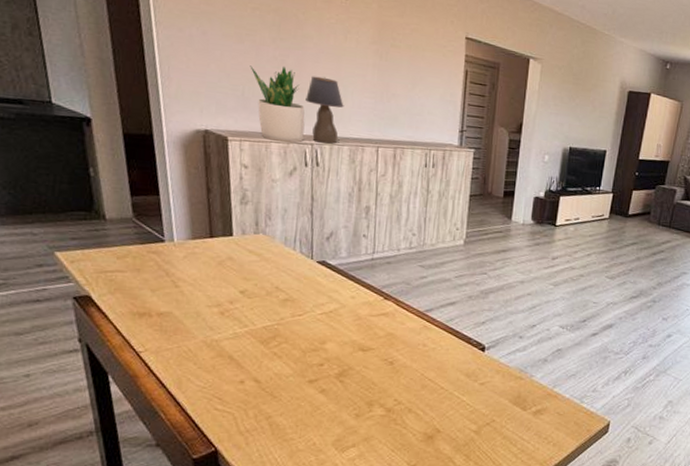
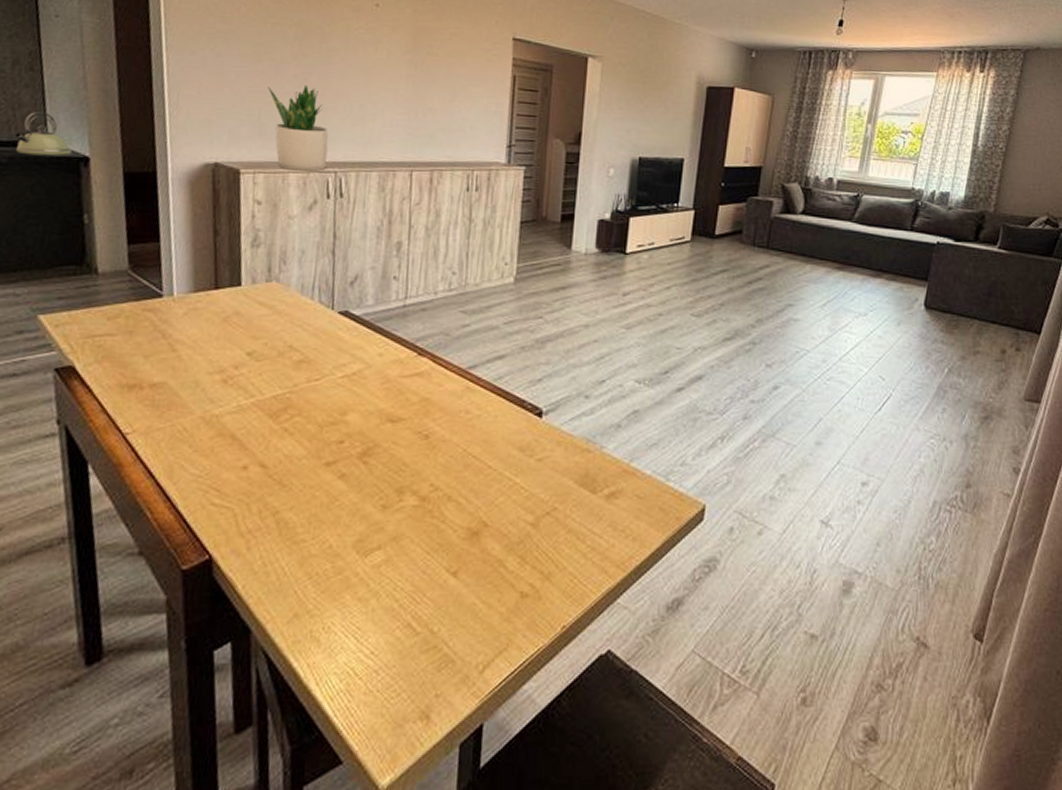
kettle: none [18,73,75,116] -> present [13,111,73,157]
table lamp: present [305,76,344,145] -> none [329,93,373,171]

